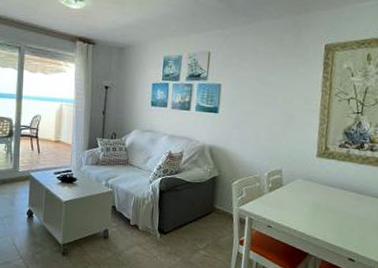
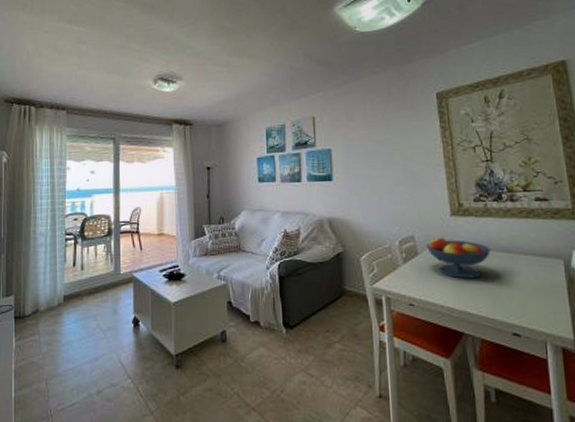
fruit bowl: none [290,173,345,212] -> present [425,237,491,279]

